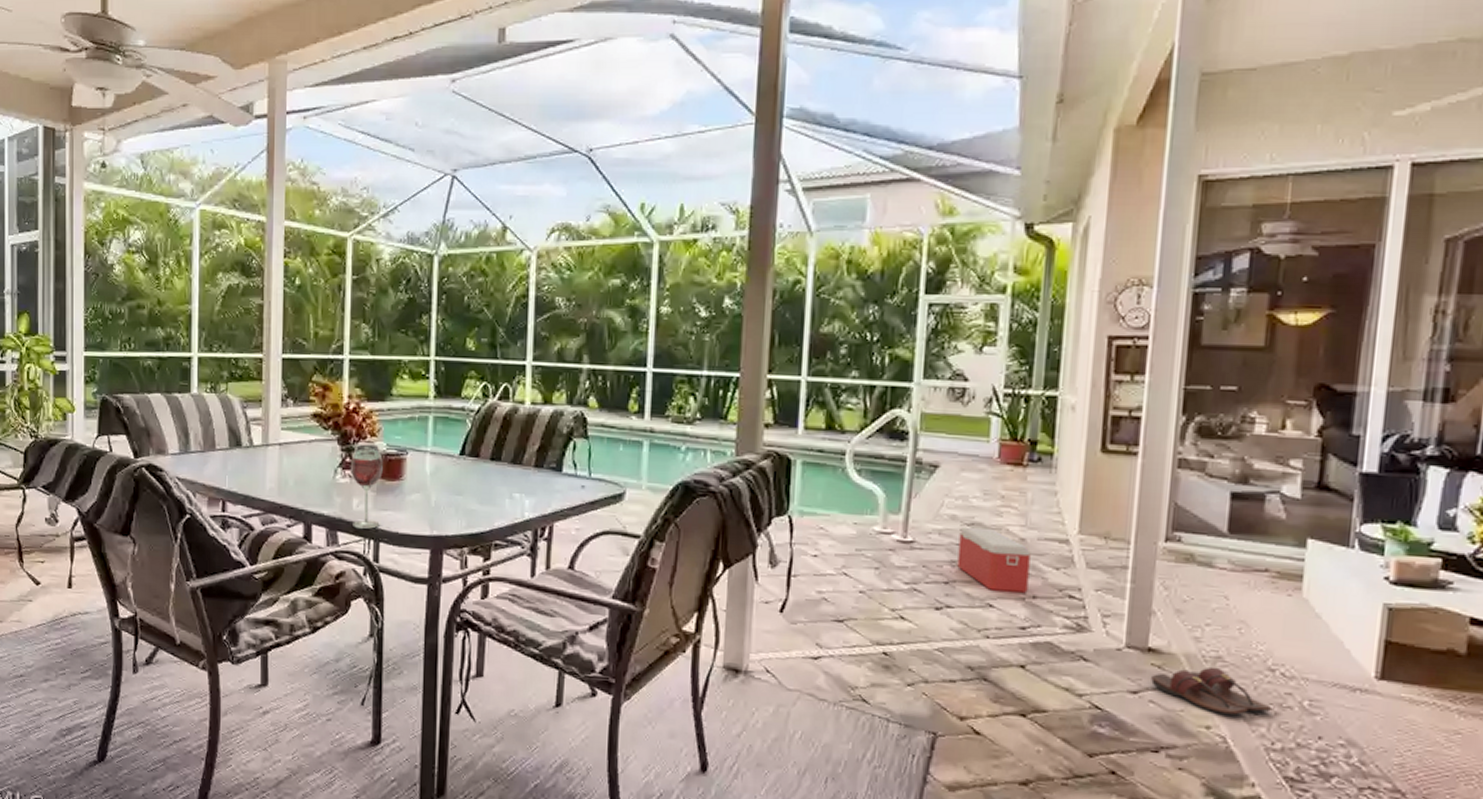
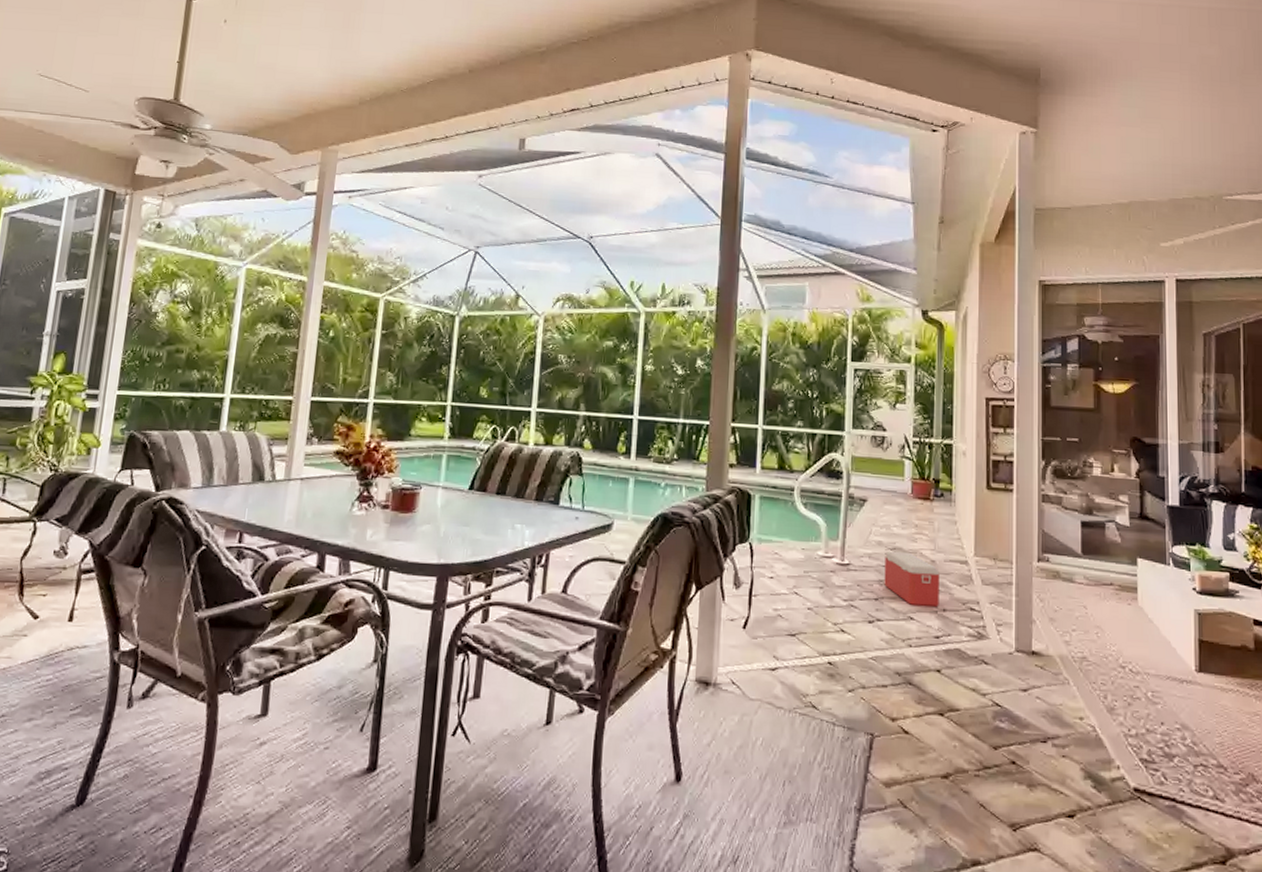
wineglass: present [351,444,383,530] -> none [365,479,398,559]
sandal: present [1151,666,1271,716] -> none [1036,666,1125,707]

